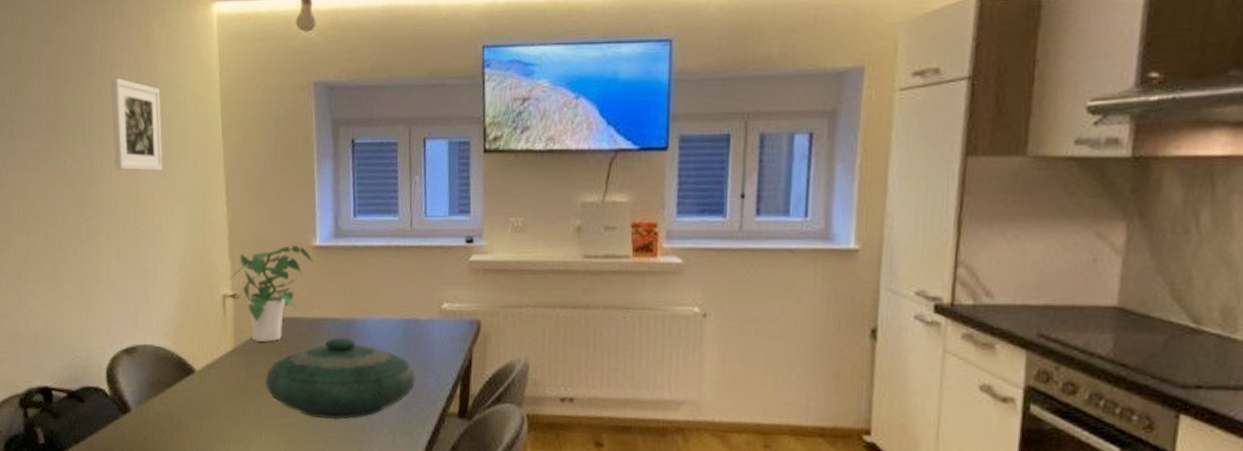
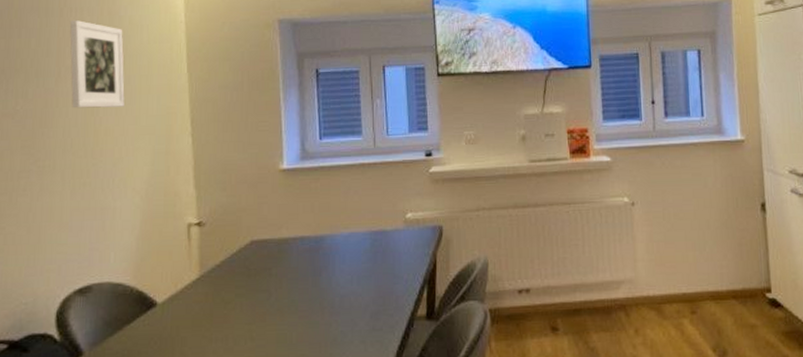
potted plant: present [228,245,313,342] -> none [193,170,281,267]
decorative bowl: present [264,337,416,420] -> none [232,254,384,337]

